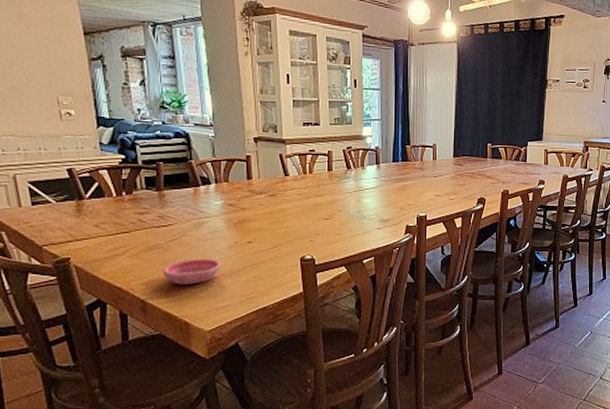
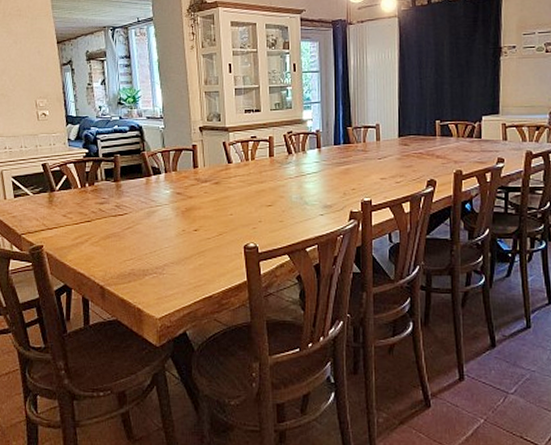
saucer: present [163,259,222,285] -> none [119,247,171,272]

